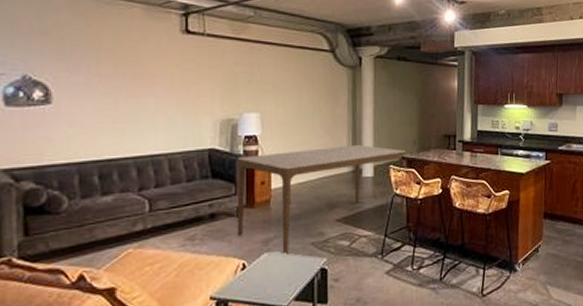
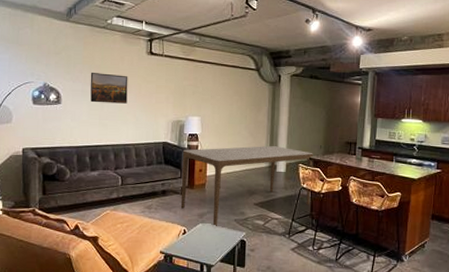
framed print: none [97,57,155,100] -> present [90,72,128,104]

